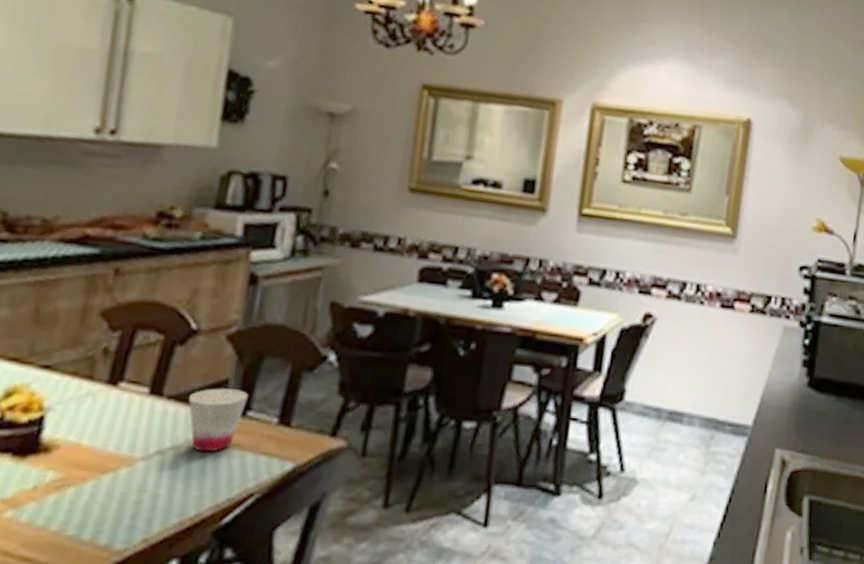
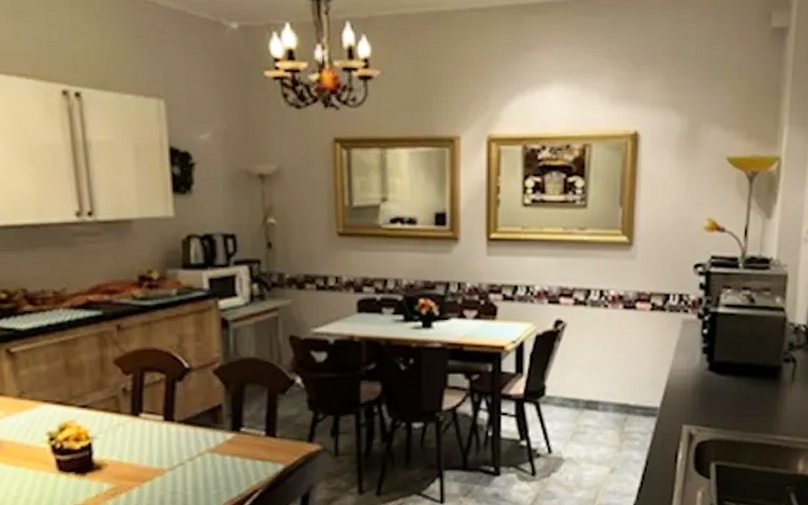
cup: present [188,388,249,453] -> none [195,412,239,462]

